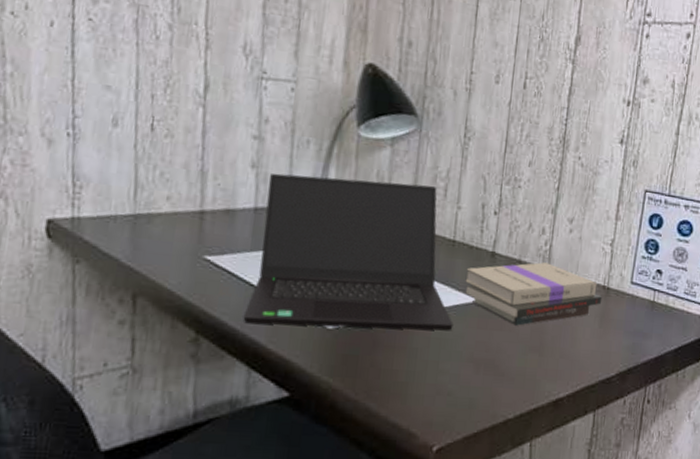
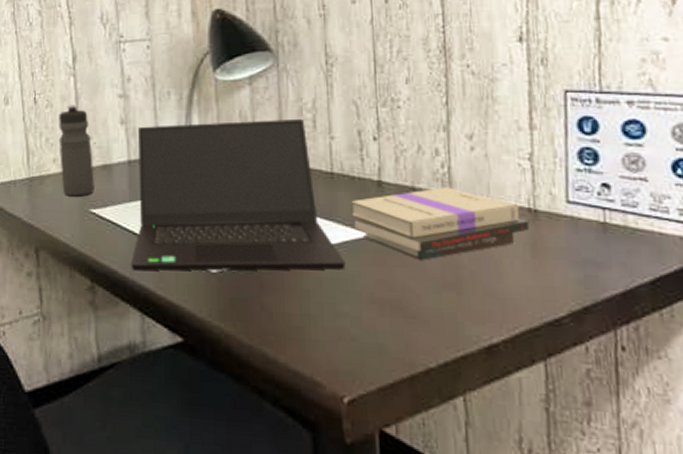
water bottle: none [174,138,215,241] -> present [59,105,95,197]

